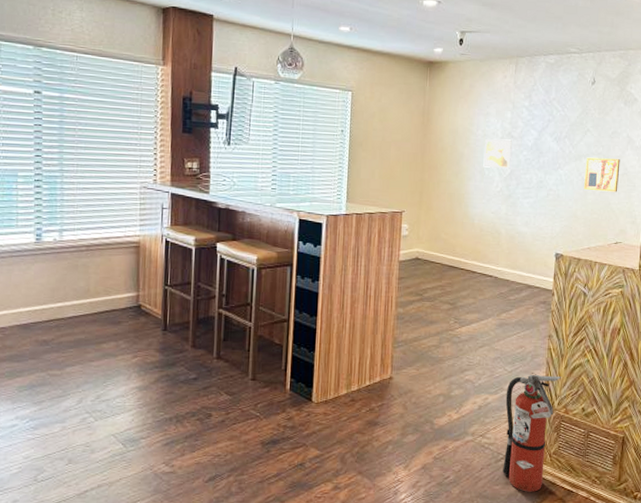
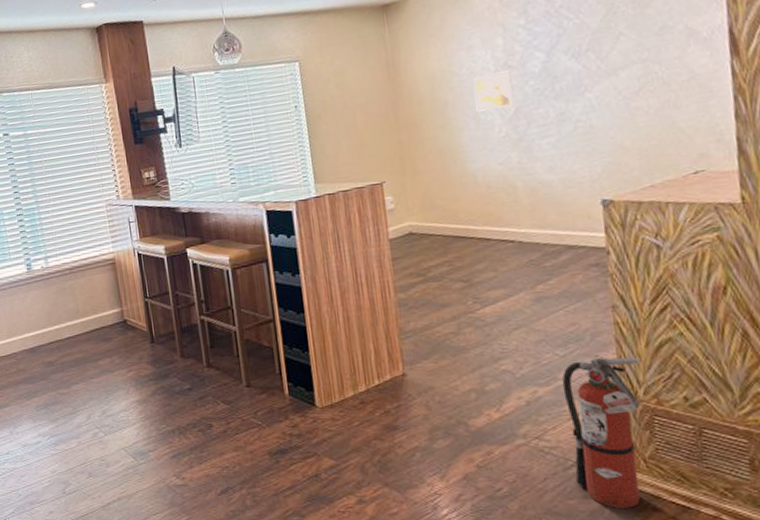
wall art: present [584,157,620,192] -> none [625,60,685,111]

